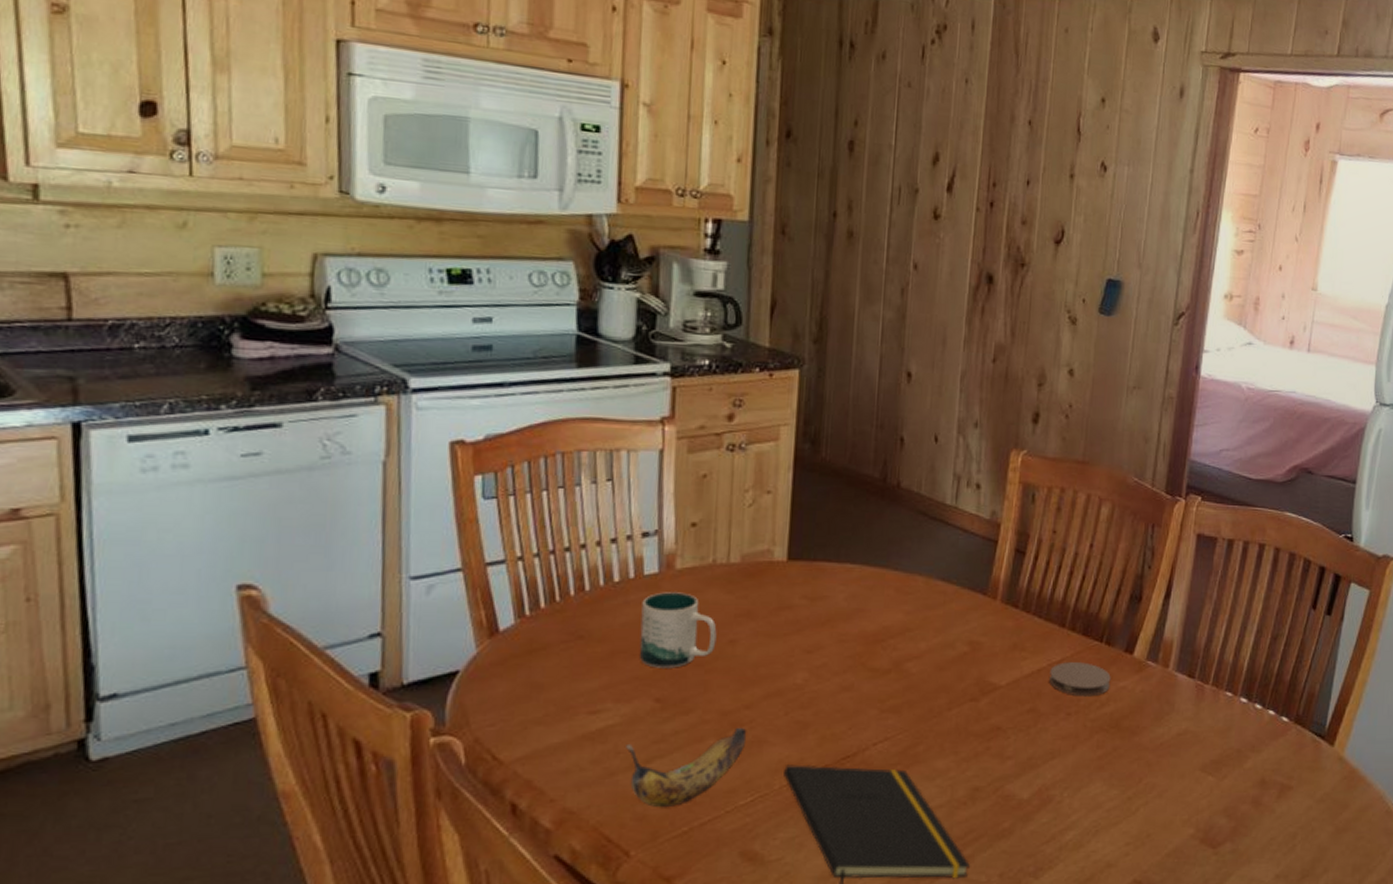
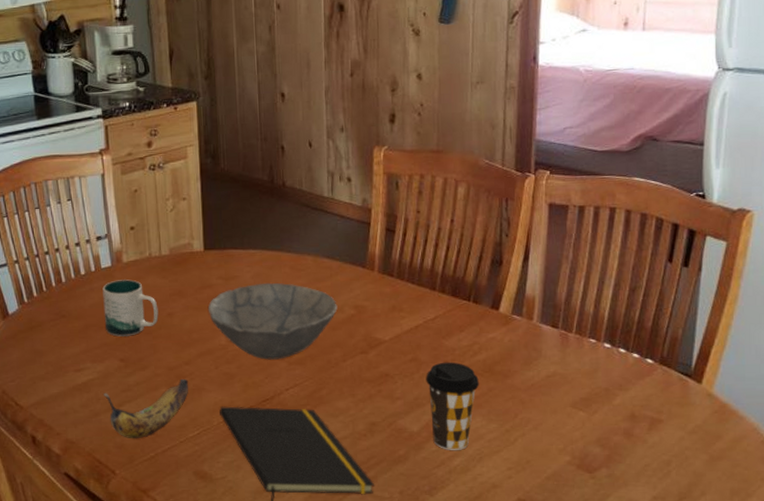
bowl: none [783,606,948,705] -> present [207,282,338,360]
coffee cup: none [1043,714,1103,822] -> present [426,362,479,450]
coaster: present [1049,662,1111,697] -> none [426,319,481,347]

